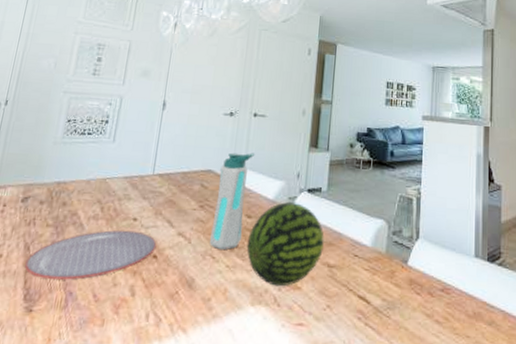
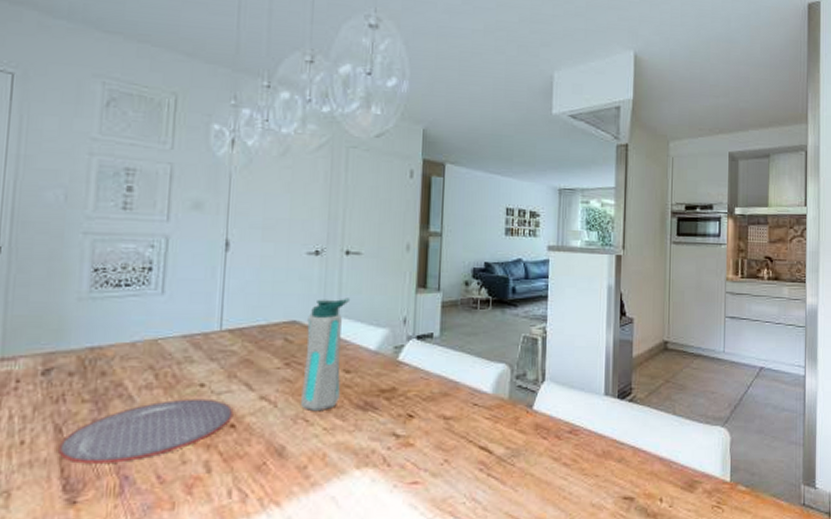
fruit: present [246,202,324,287] -> none [347,351,438,446]

